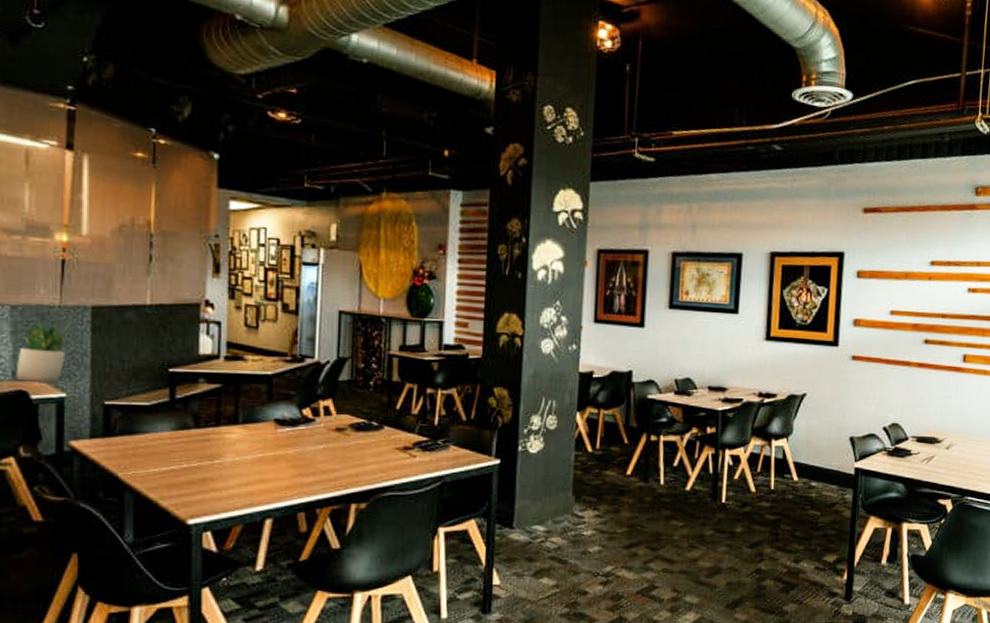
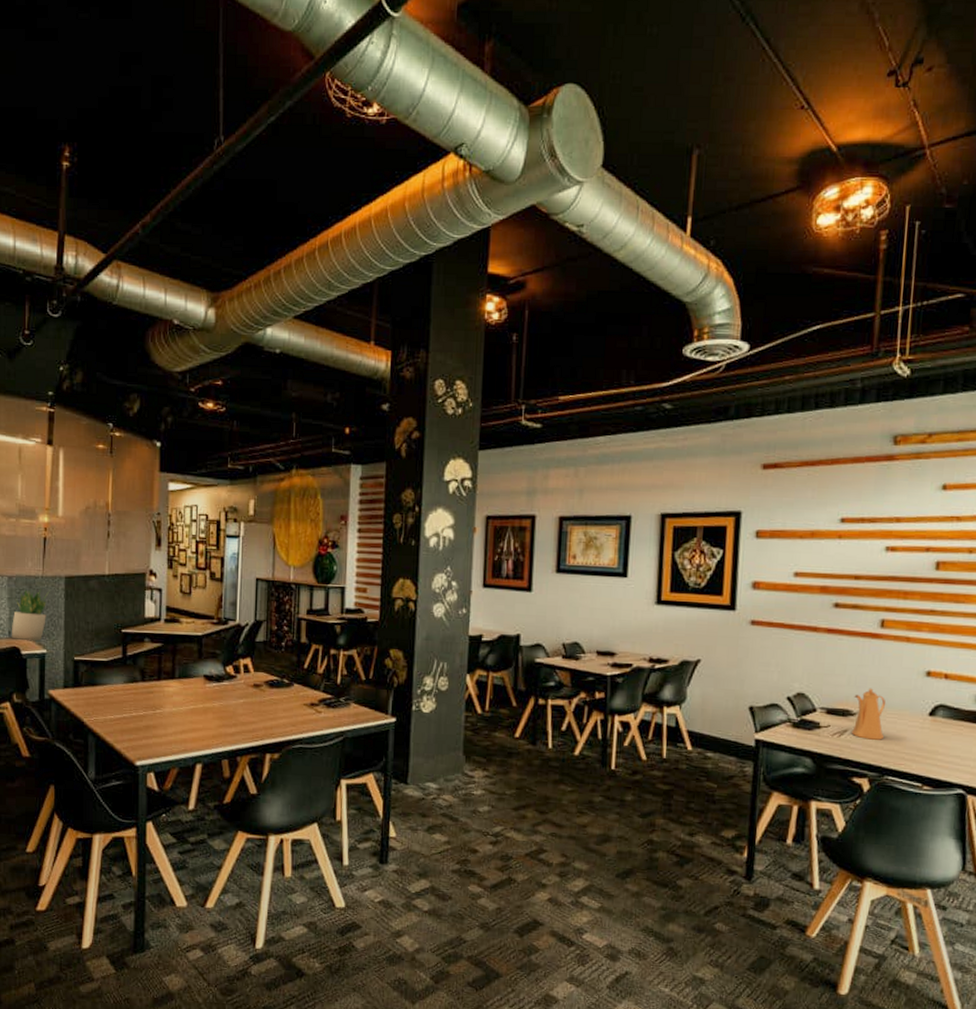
coffee pot: none [938,417,967,464] -> present [852,688,886,740]

